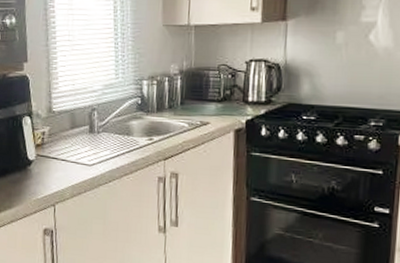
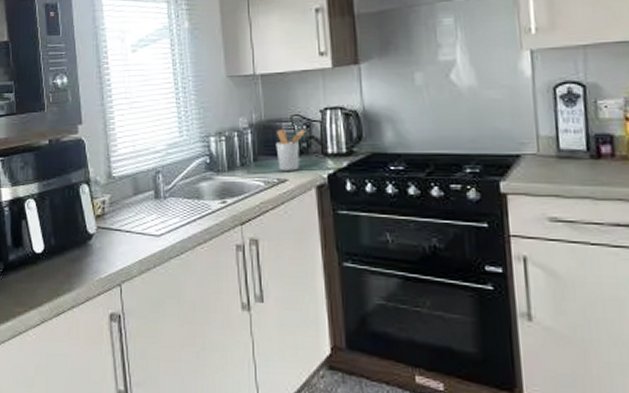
utensil holder: none [201,76,231,115] -> present [275,128,306,171]

